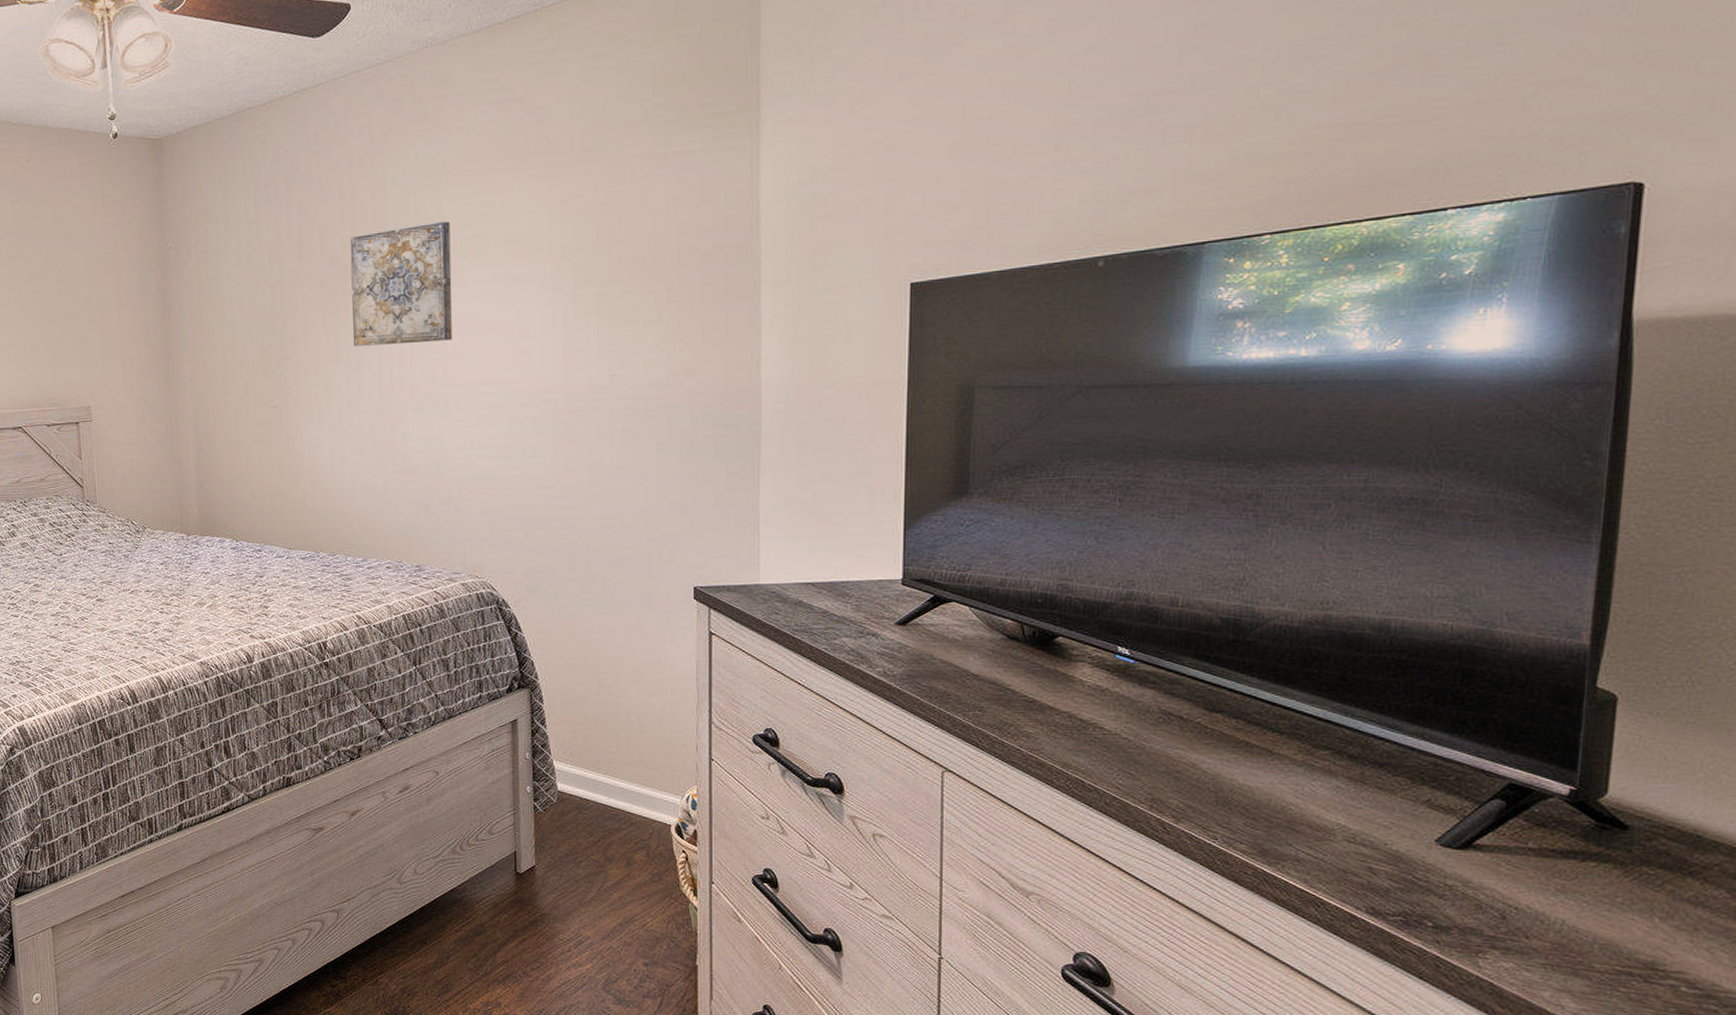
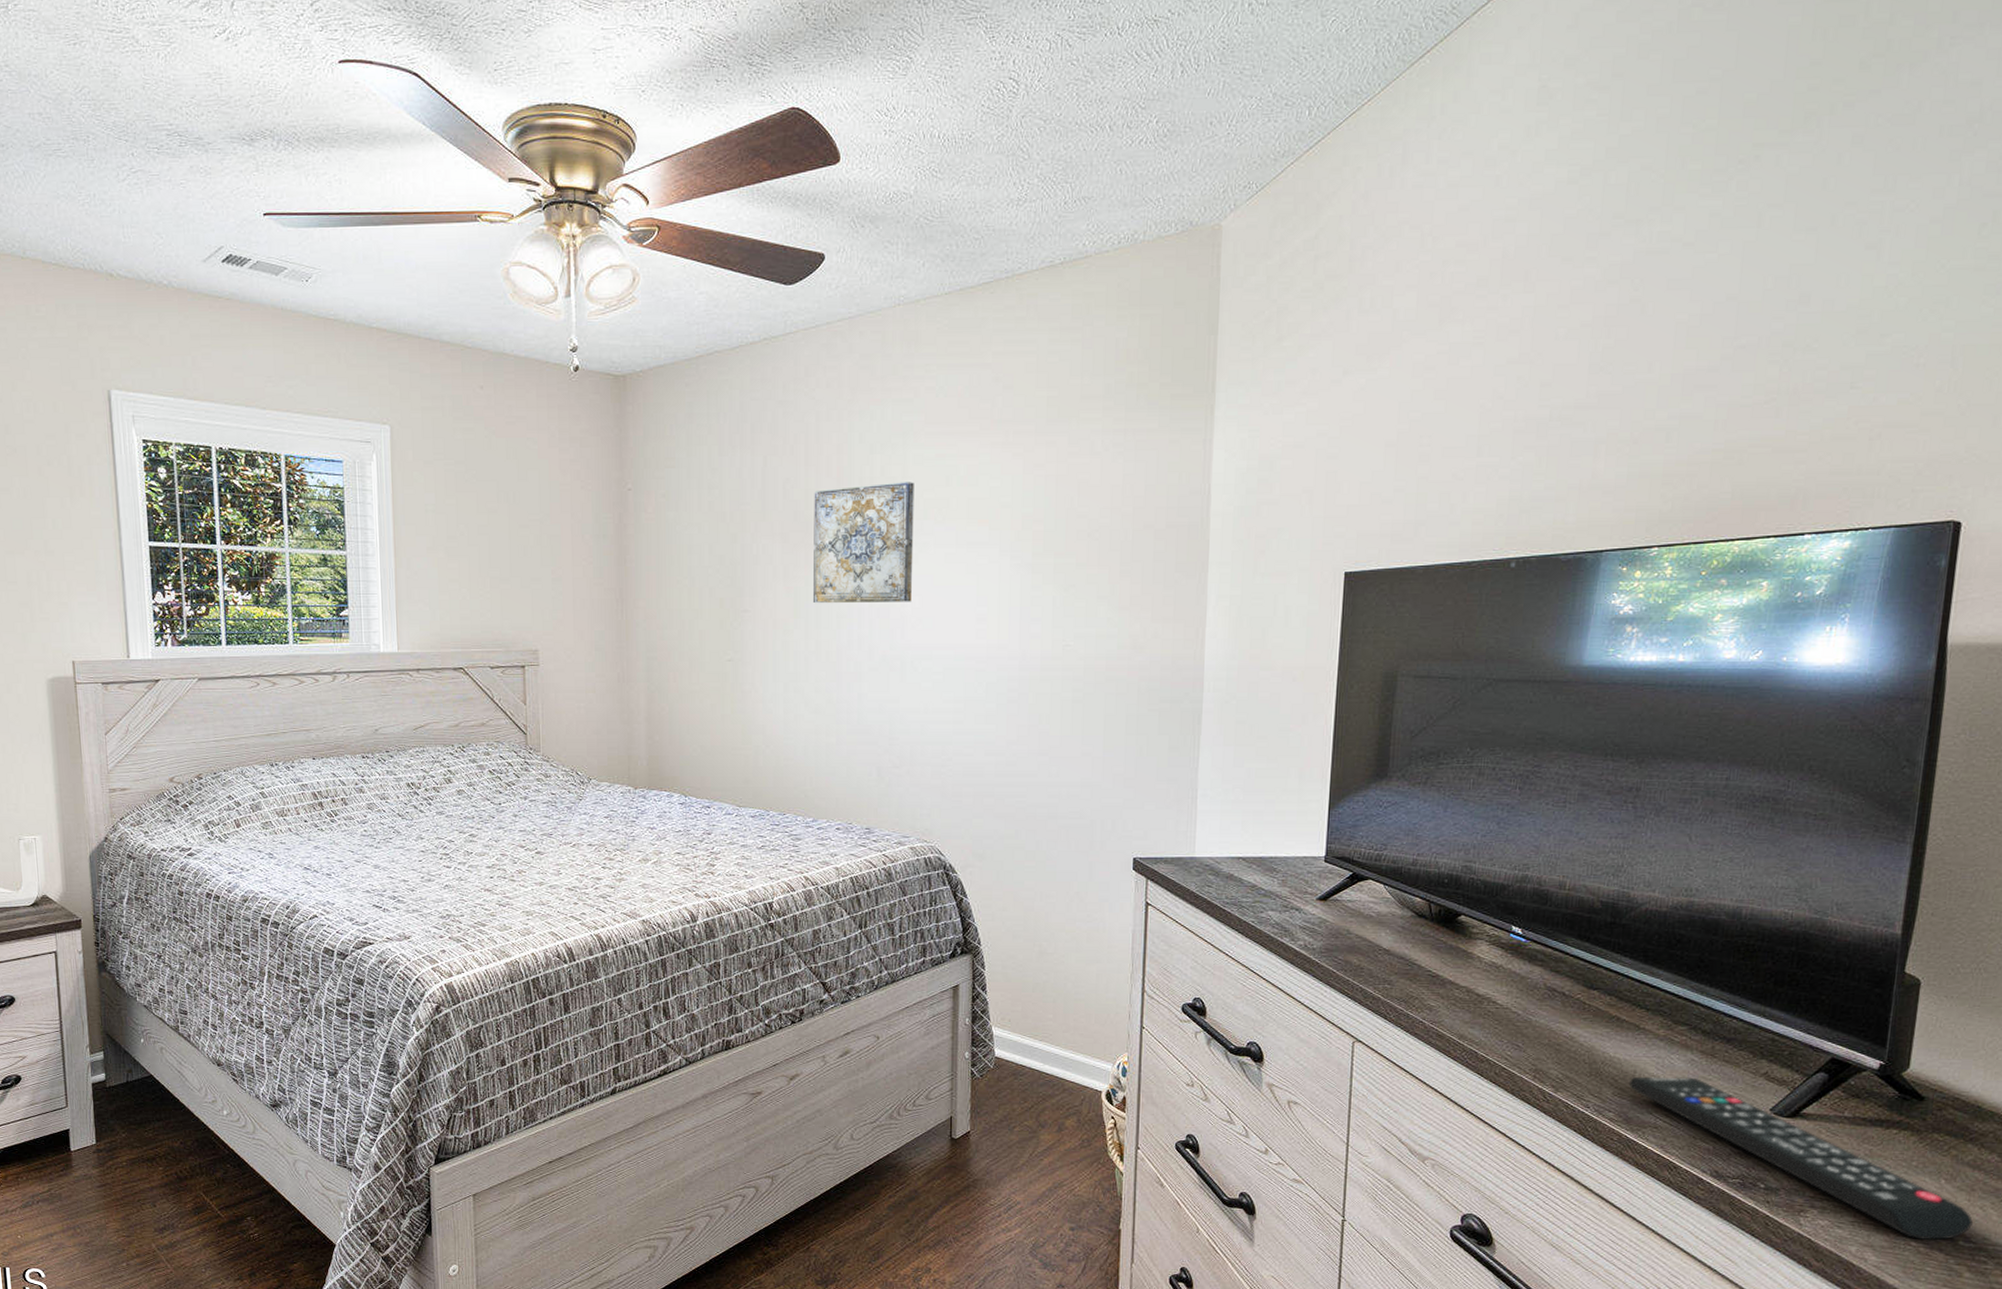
remote control: none [1262,805,1699,986] -> present [1628,1076,1974,1241]

